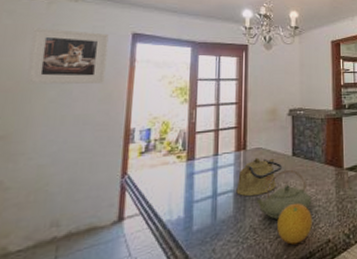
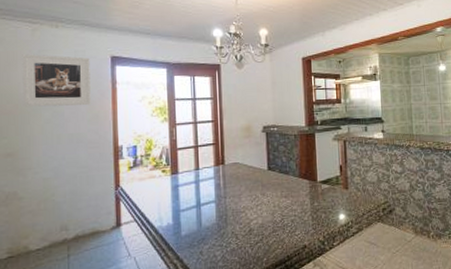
kettle: present [236,157,282,197] -> none [217,171,258,207]
teapot: present [253,170,312,220] -> none [234,183,288,227]
fruit: present [277,203,312,245] -> none [257,212,289,249]

